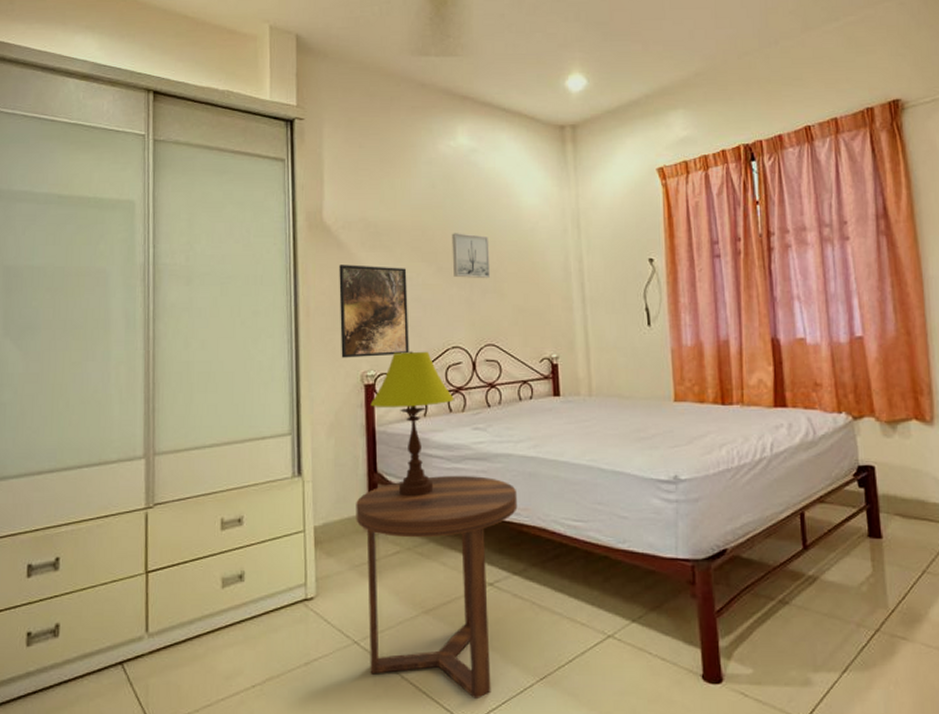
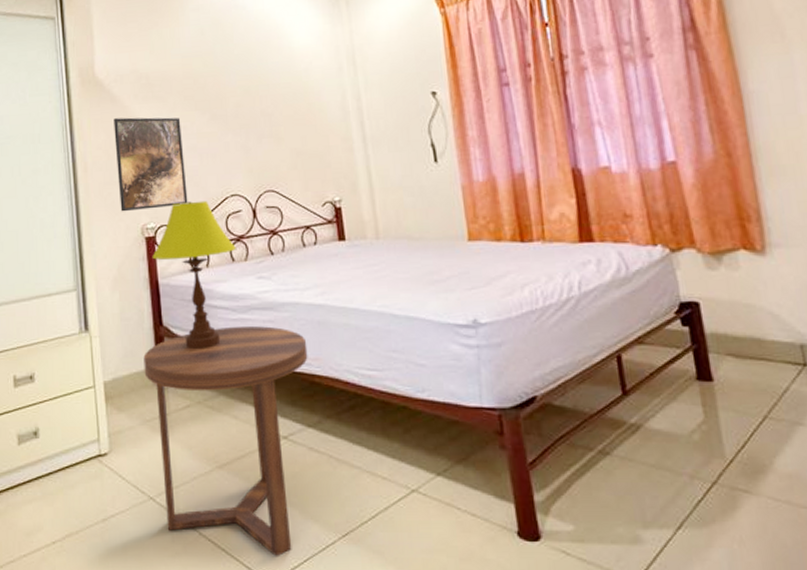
wall art: present [452,233,491,279] -> none [224,78,266,124]

